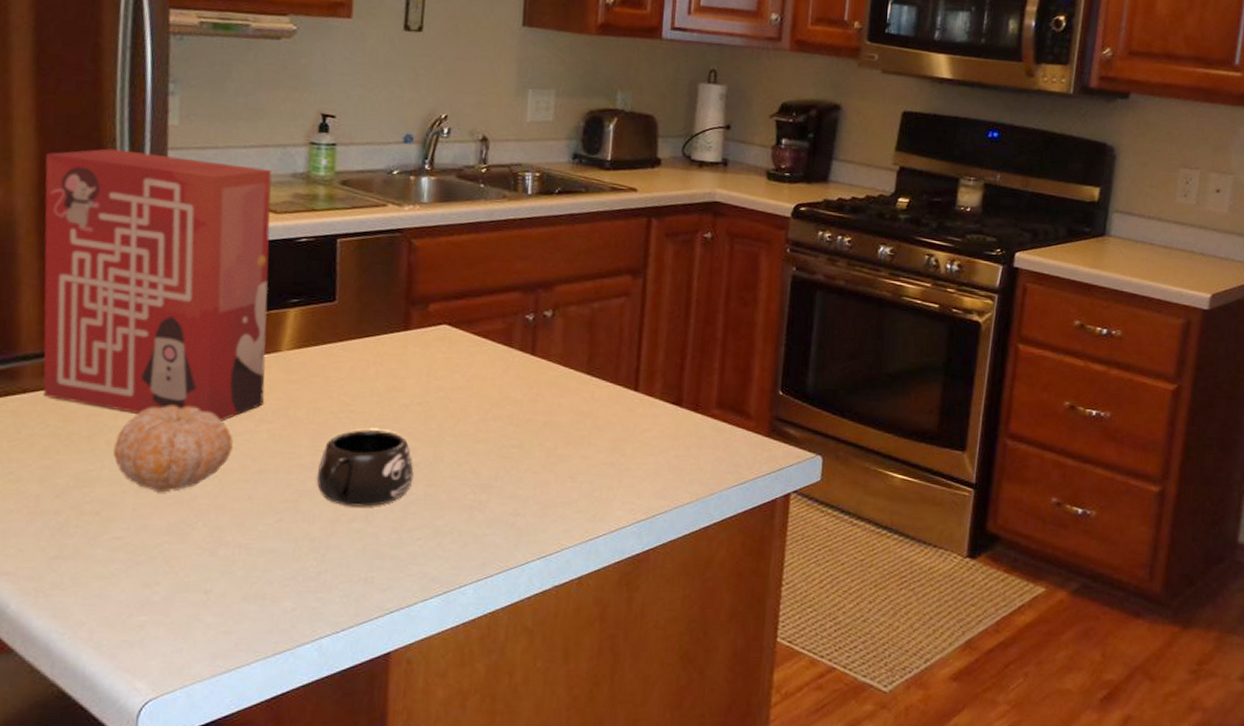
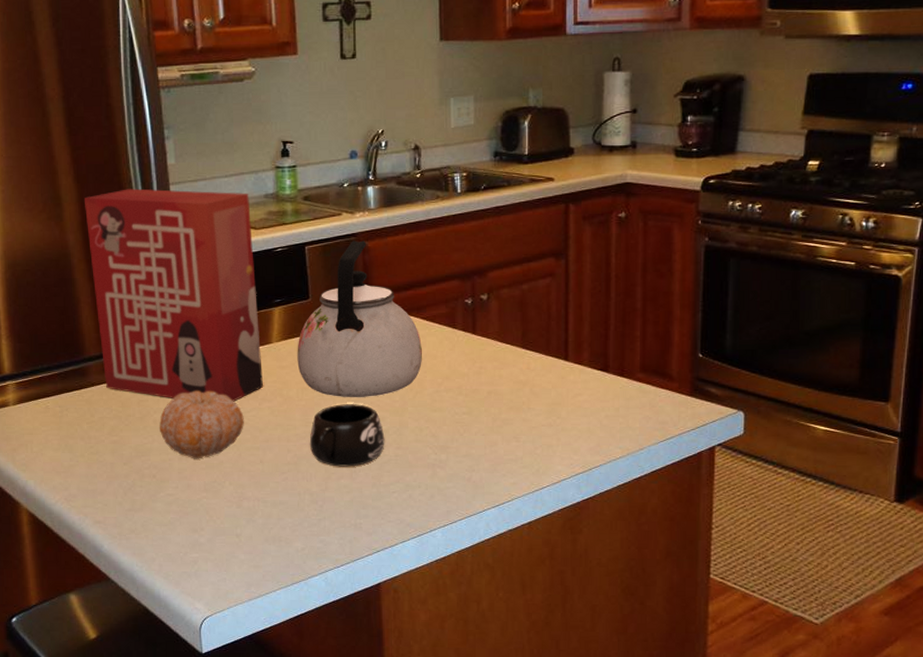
kettle: none [311,237,470,424] -> present [297,240,422,398]

